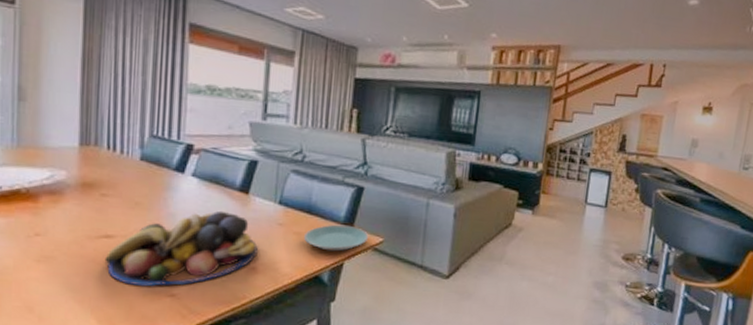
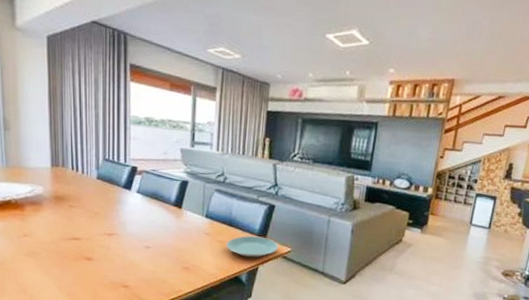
fruit bowl: present [104,210,258,287] -> none [75,221,190,279]

